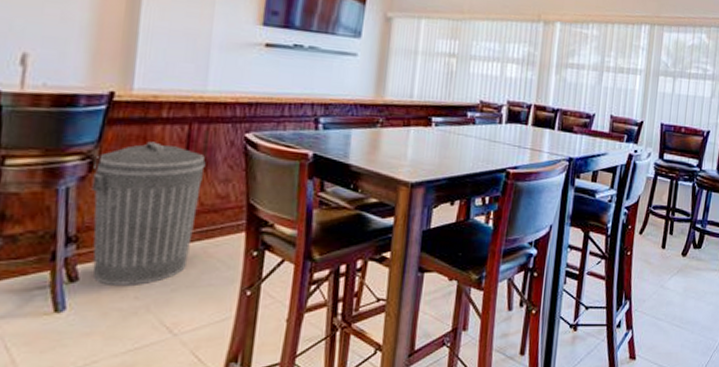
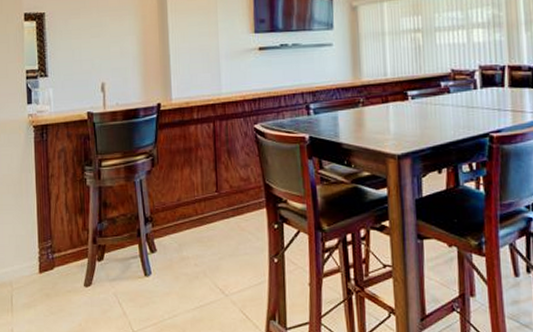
trash can: present [91,141,206,285] -> none [155,139,229,255]

